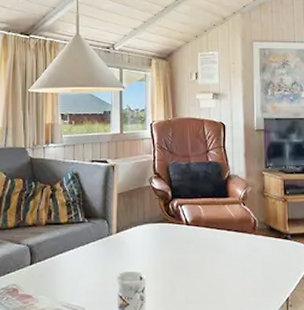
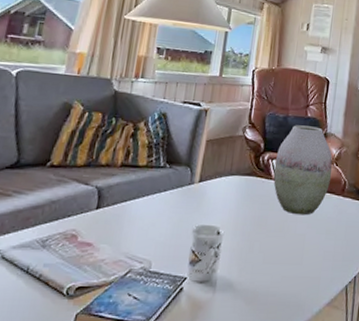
vase: none [184,170,241,256] -> present [273,125,333,215]

